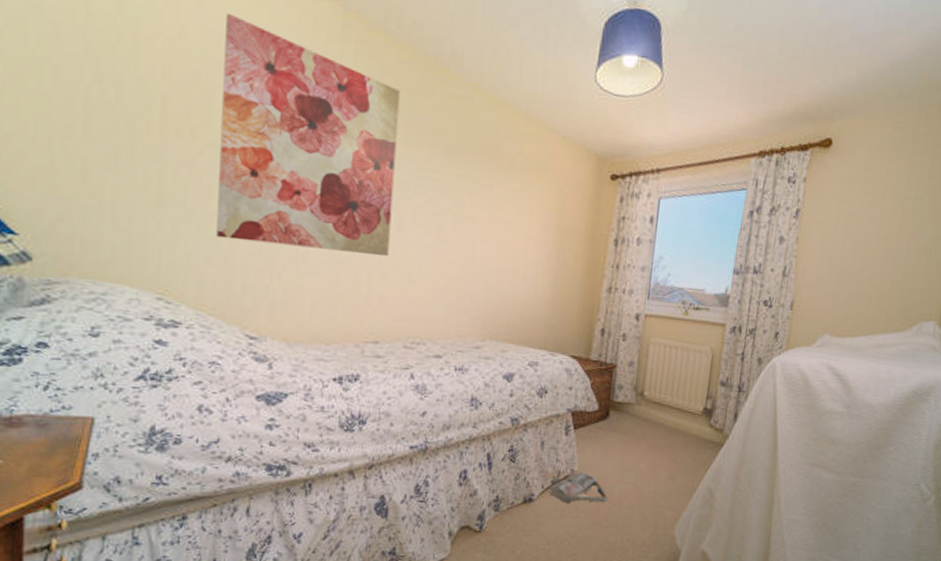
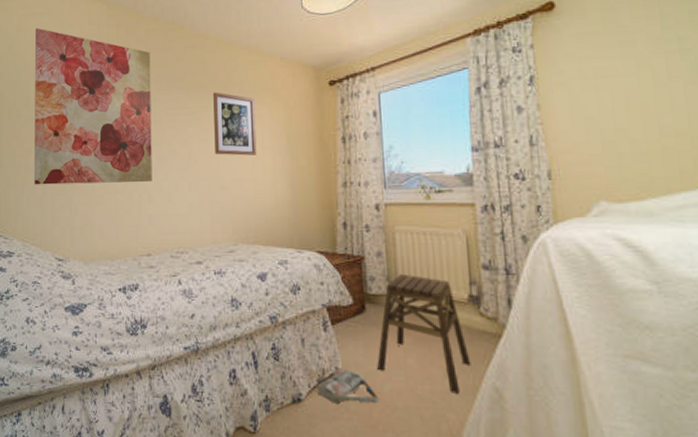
wall art: none [471,160,526,244] -> present [213,92,257,156]
stool: none [611,384,694,494] -> present [377,273,471,394]

